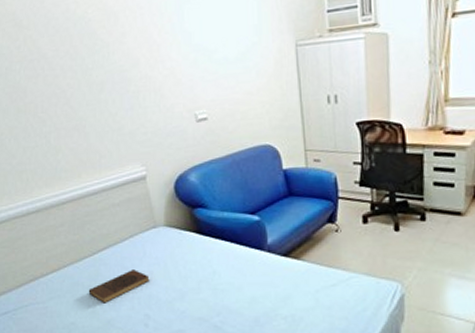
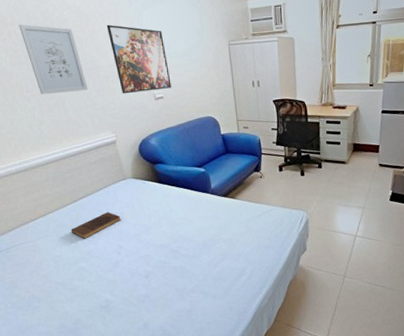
wall art: none [36,27,113,115] -> present [19,24,88,94]
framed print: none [138,23,218,115] -> present [106,24,171,94]

